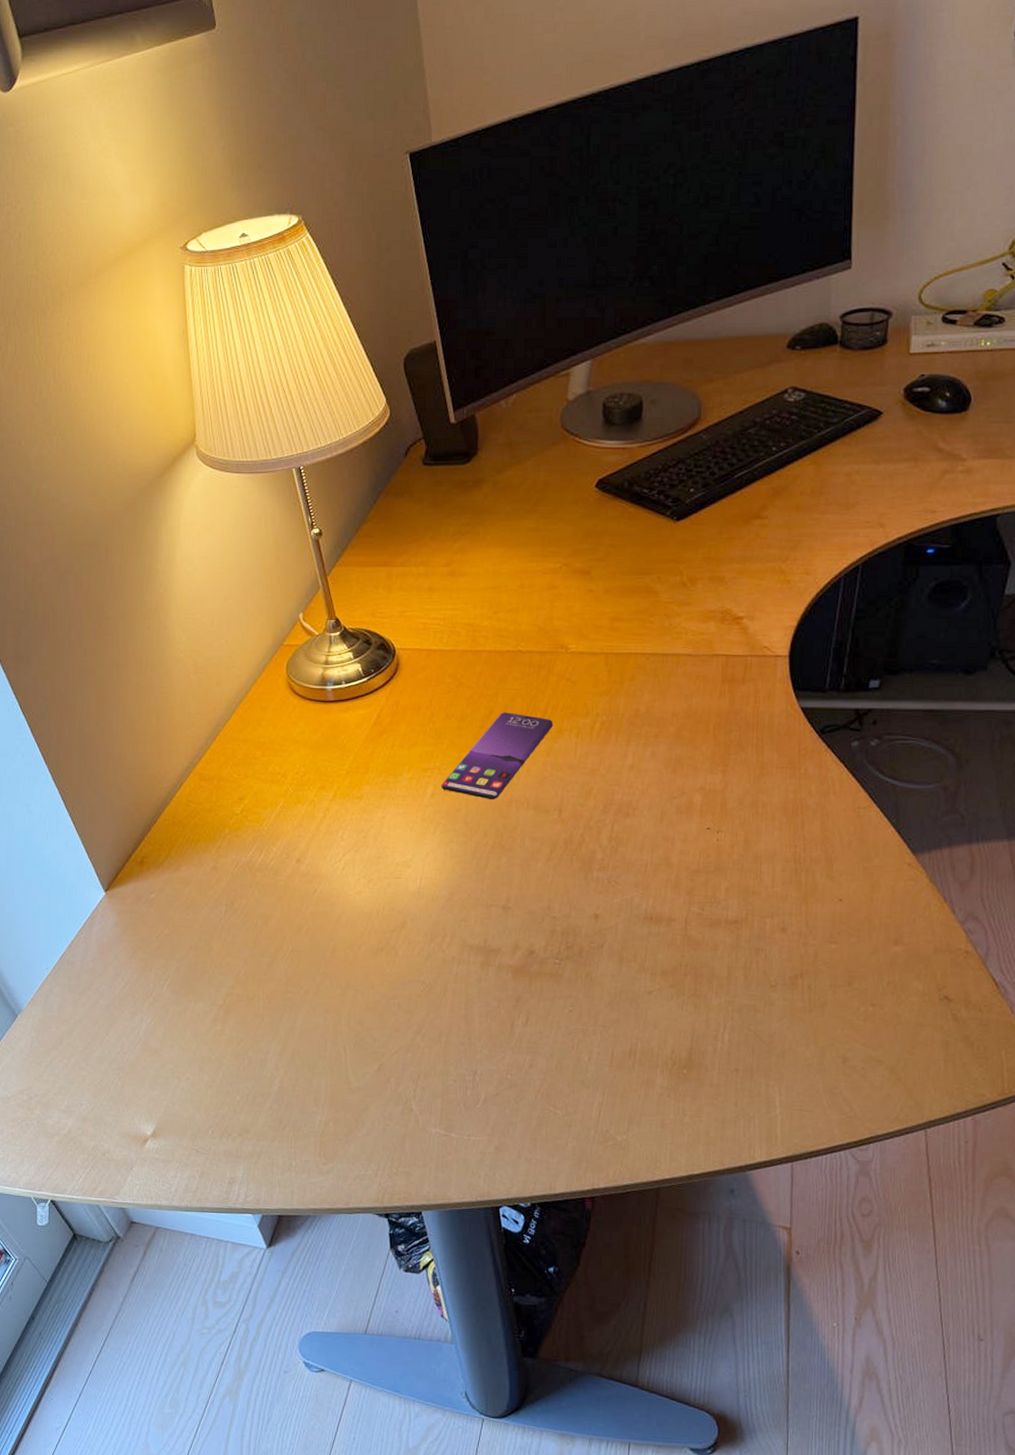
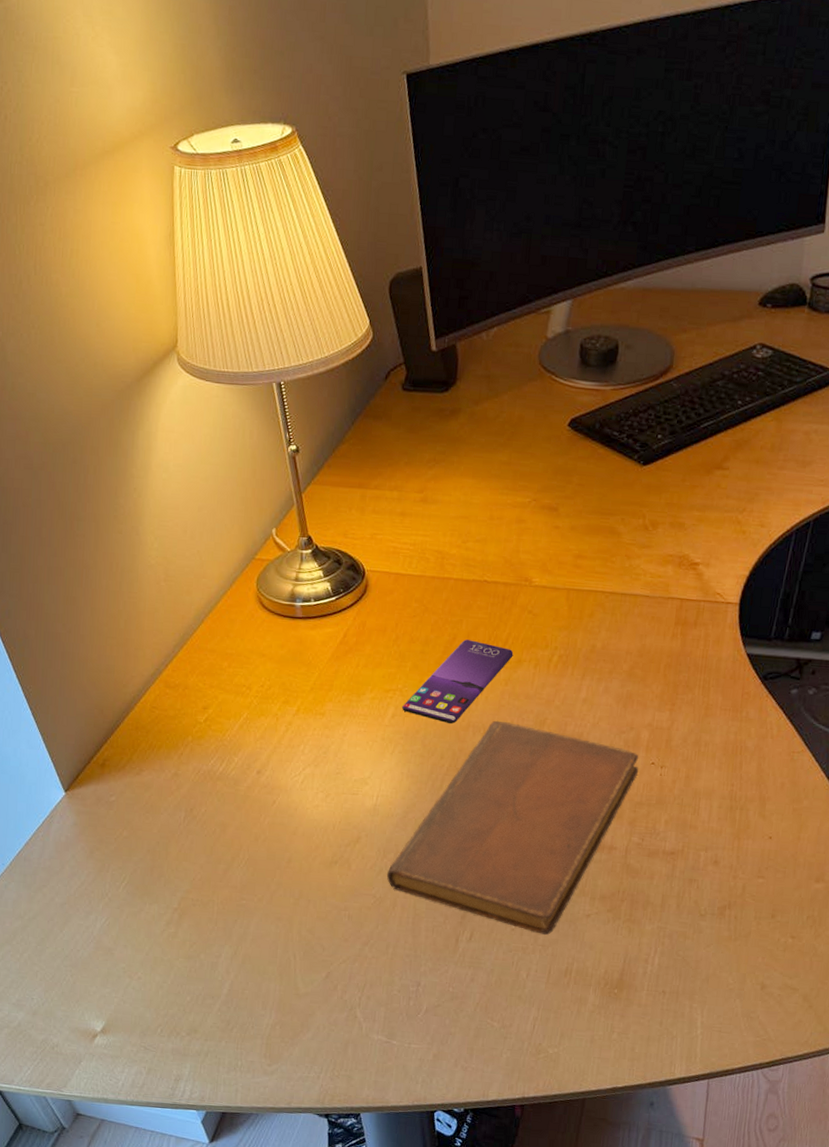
notebook: none [435,793,694,1015] -> present [386,720,639,935]

